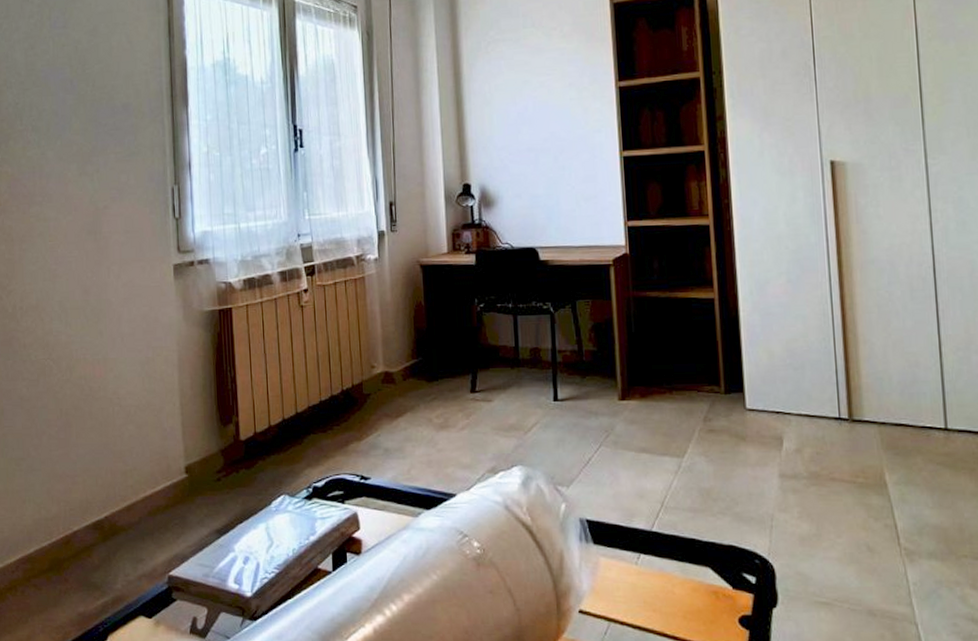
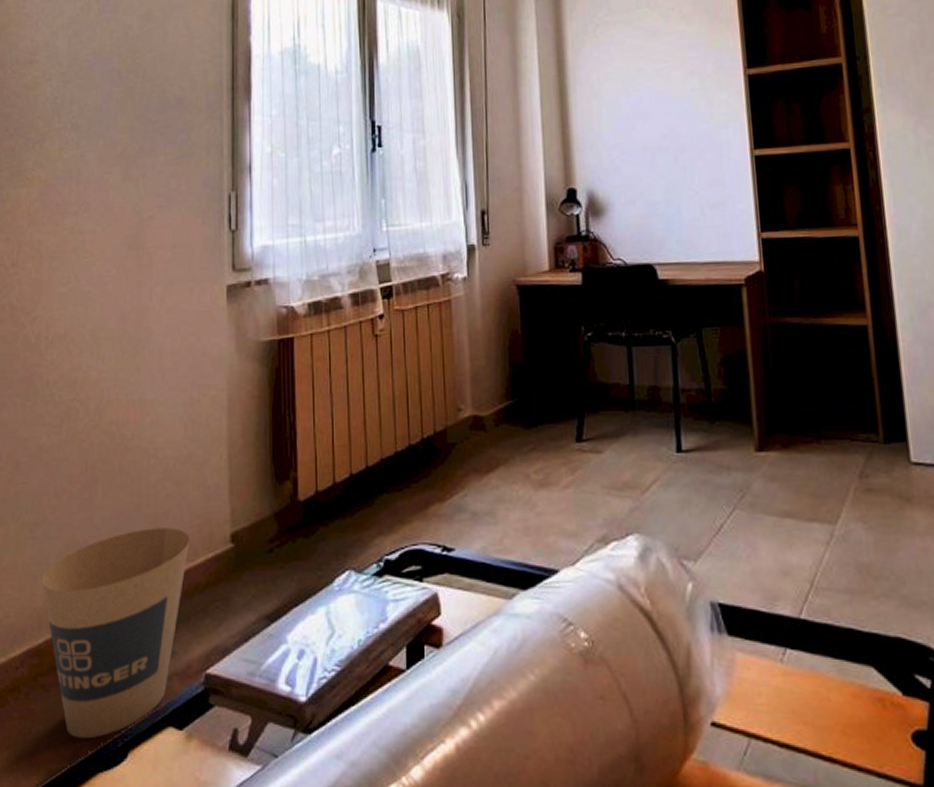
trash can: none [28,462,151,626] -> present [41,528,189,739]

